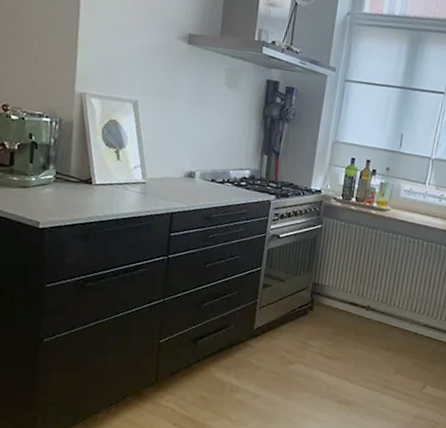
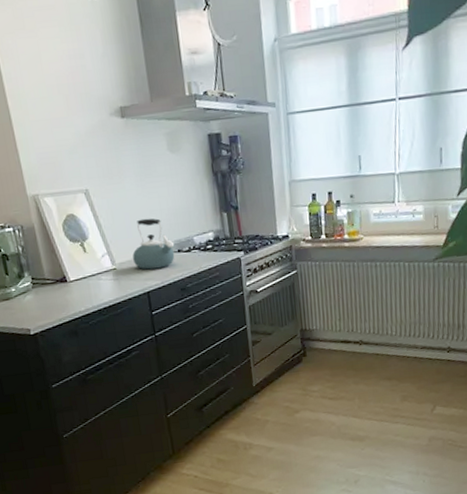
kettle: none [165,141,210,193] -> present [132,218,175,270]

